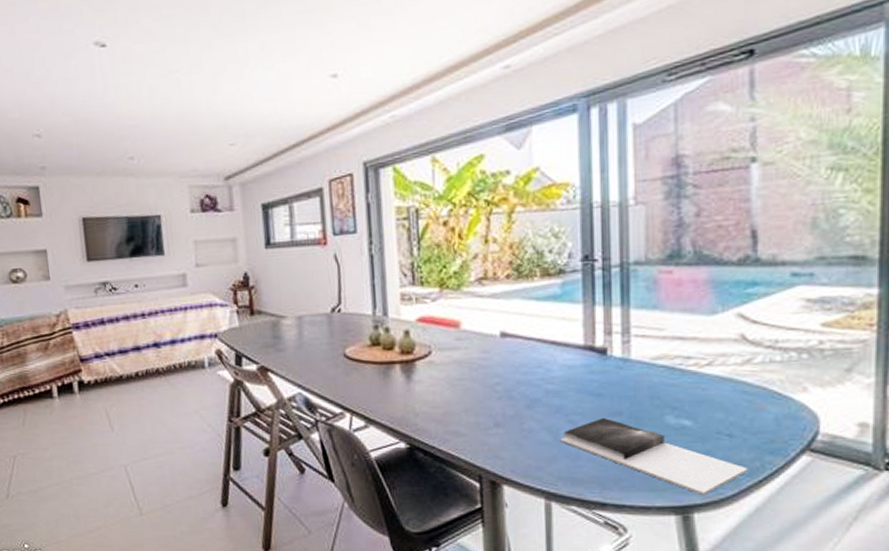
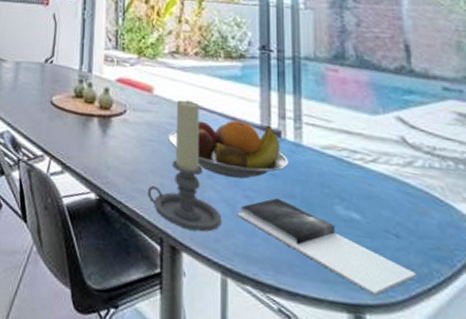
candle holder: none [461,330,544,463] -> present [147,100,222,232]
fruit bowl: none [480,343,615,404] -> present [167,120,288,179]

